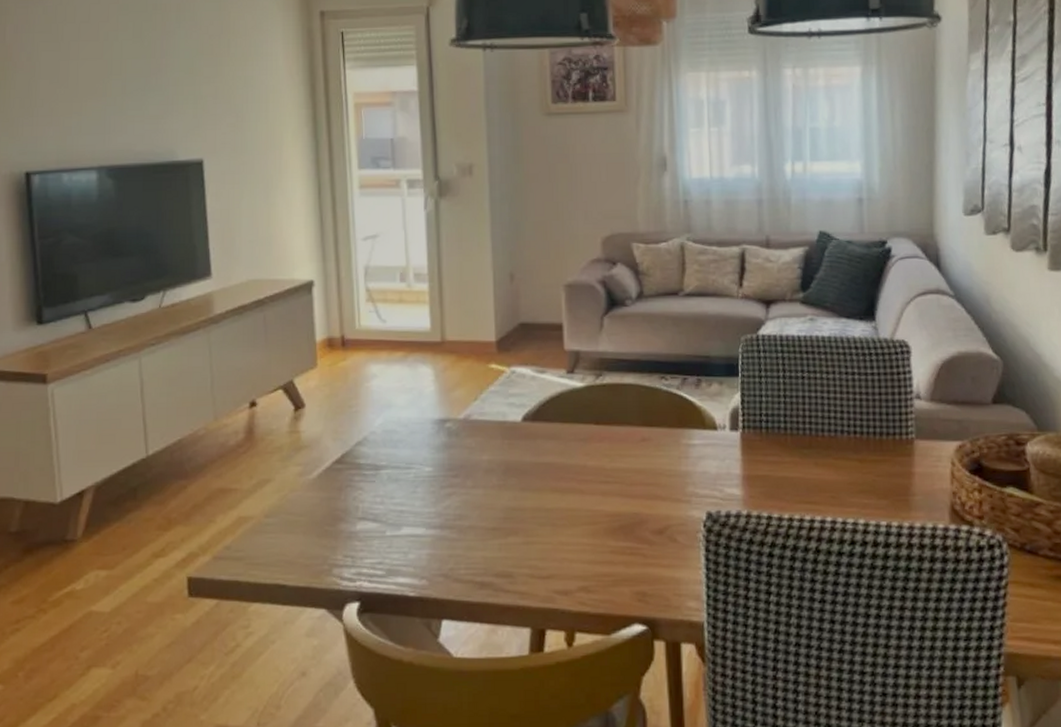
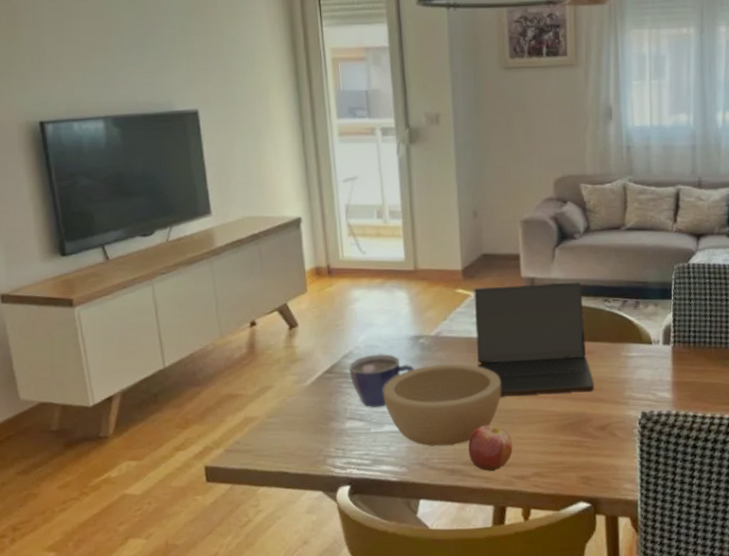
cup: none [362,439,440,505] -> present [348,353,415,407]
bowl: none [402,452,541,554] -> present [383,363,502,446]
apple: none [501,527,554,585] -> present [468,425,513,471]
laptop: none [510,356,651,493] -> present [474,282,595,397]

